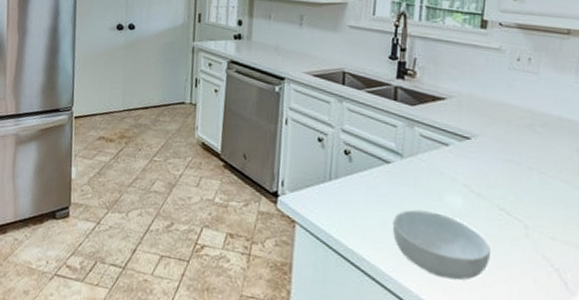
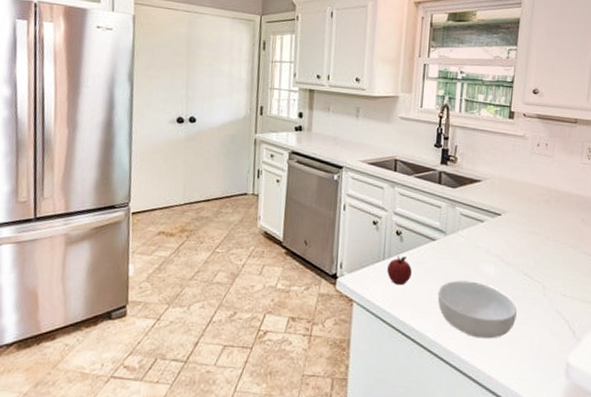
apple: none [334,178,362,210] -> present [387,256,412,286]

